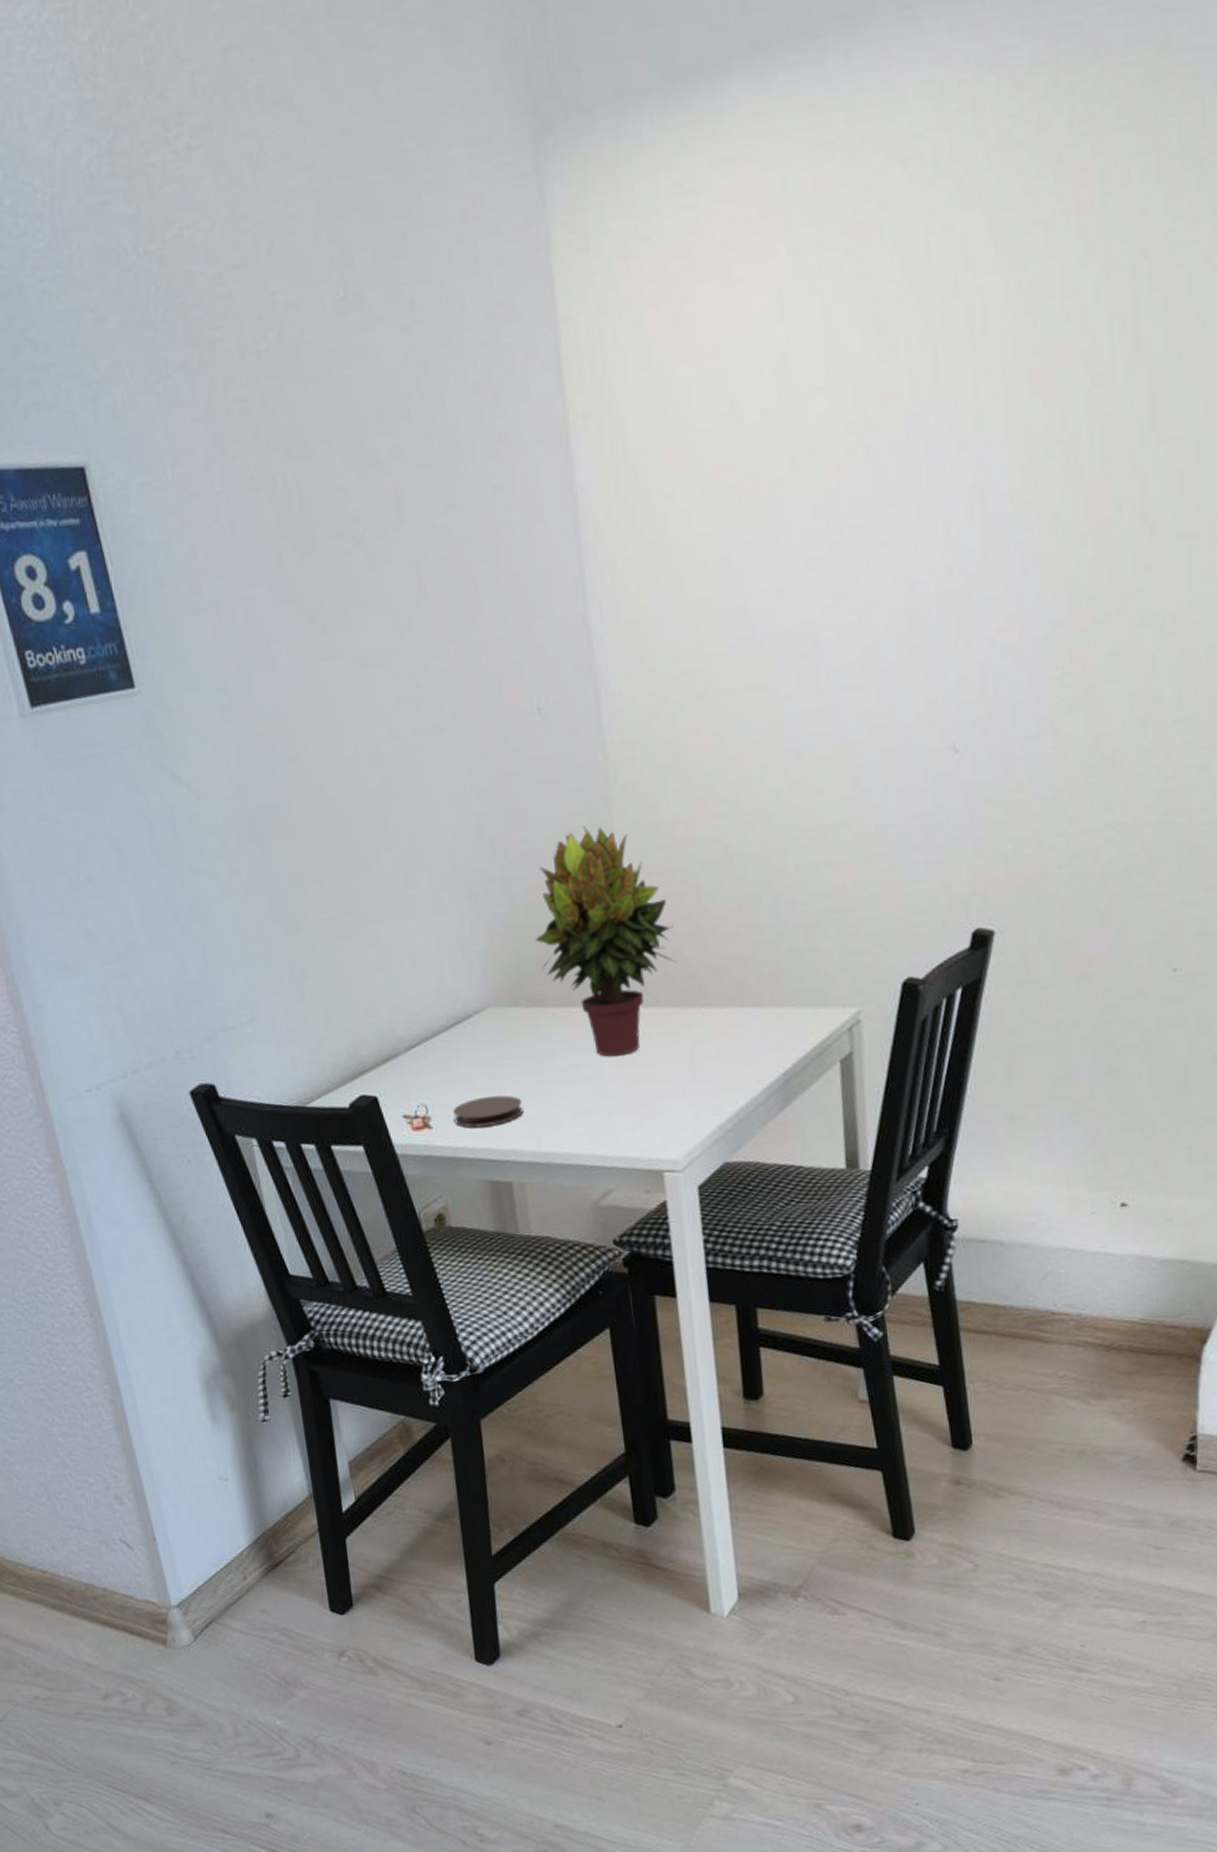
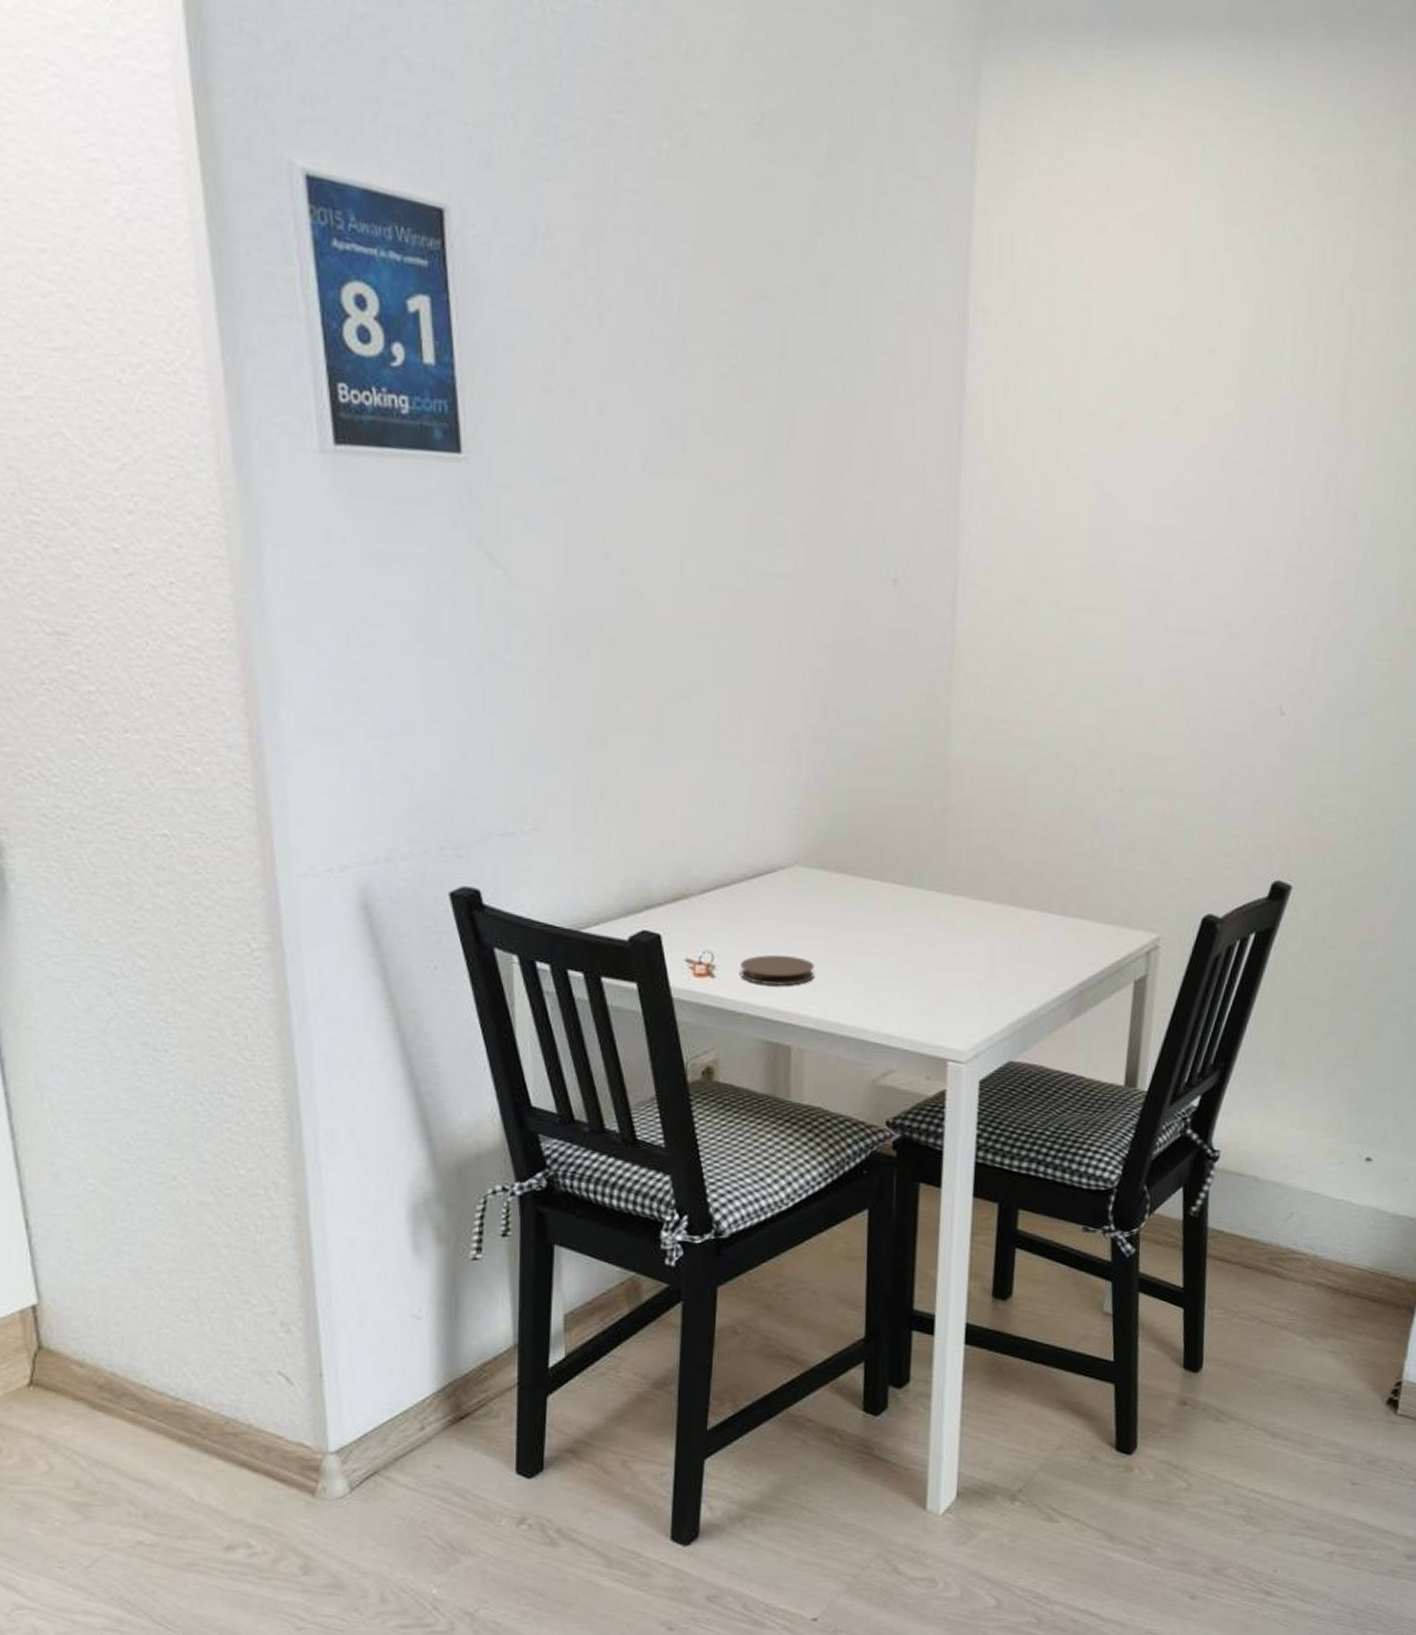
potted plant: present [536,826,676,1057] -> none [855,705,995,938]

